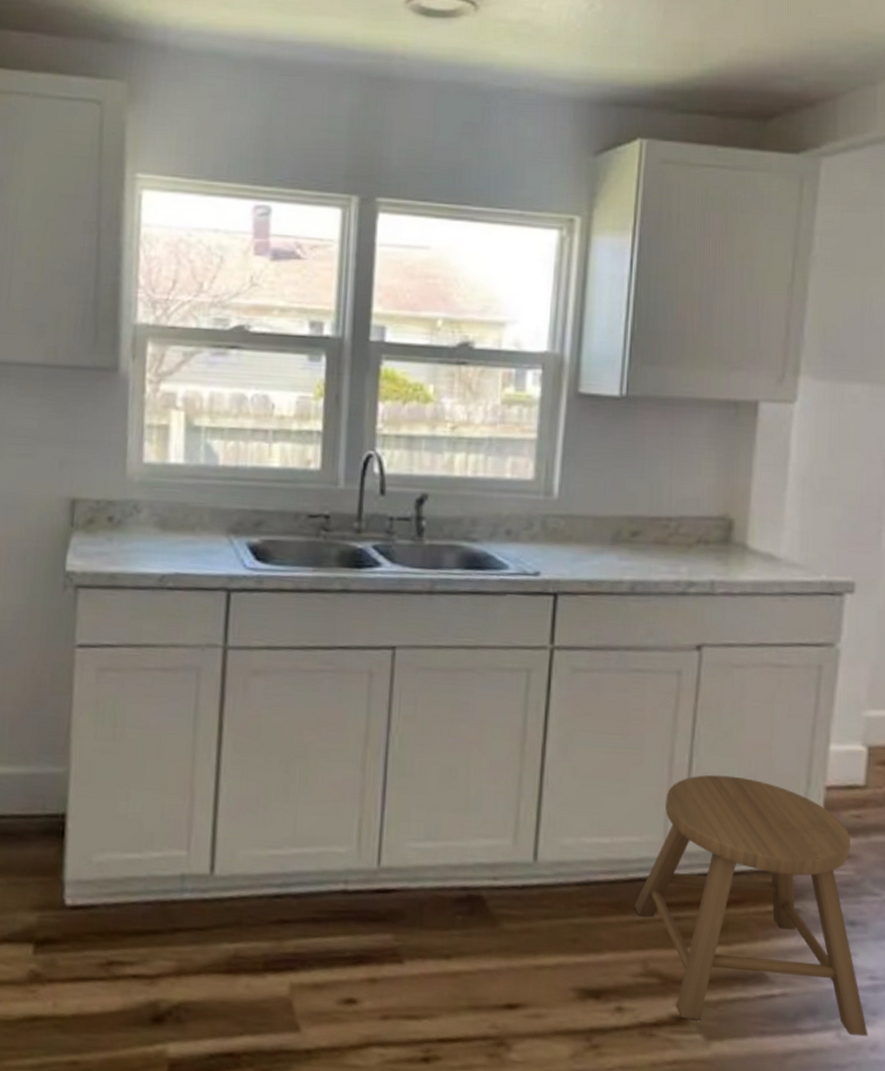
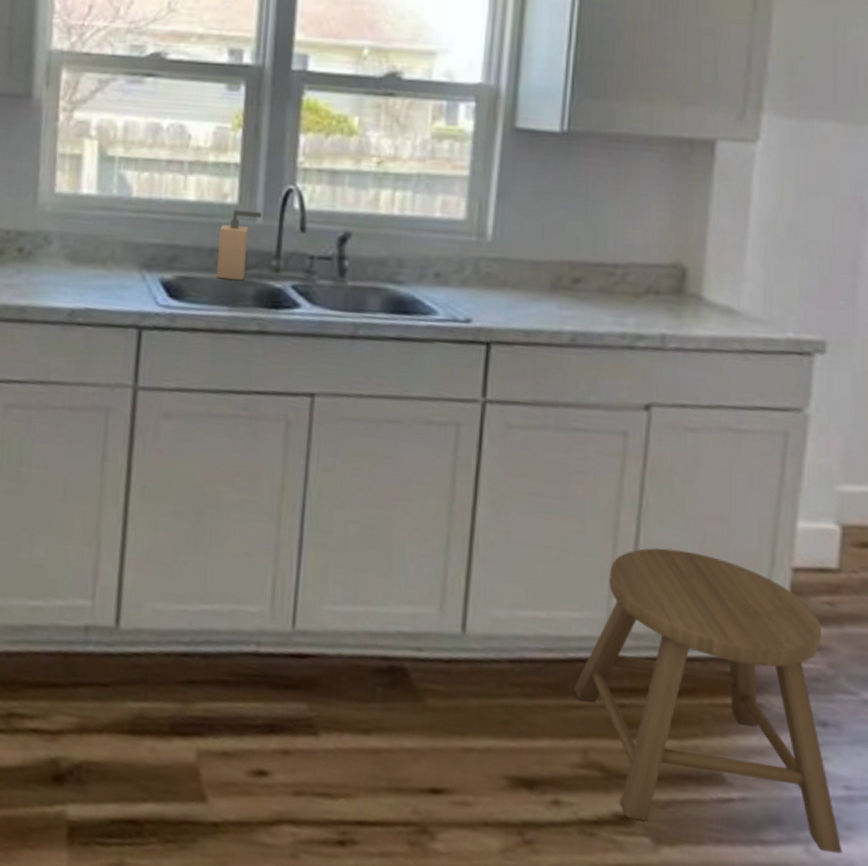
soap dispenser: none [301,475,343,543] -> present [216,209,262,281]

